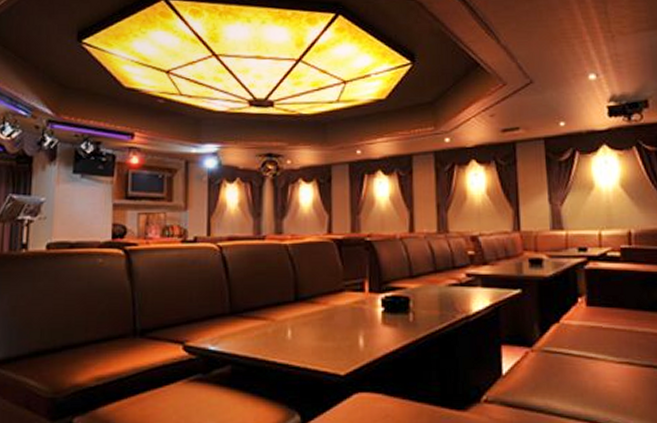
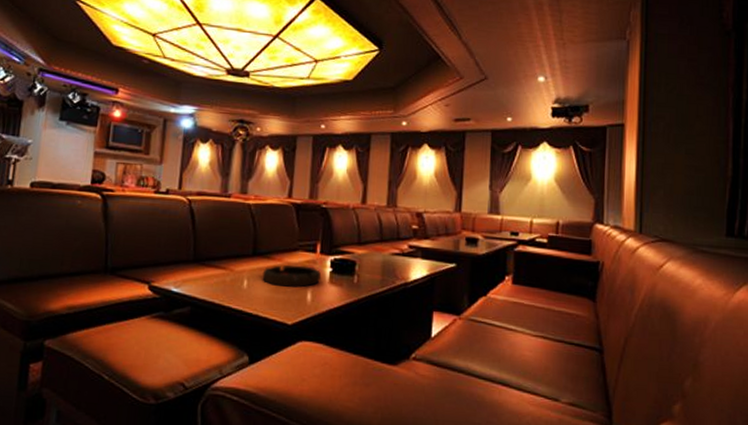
ashtray: none [307,307,372,333] -> present [262,265,321,287]

